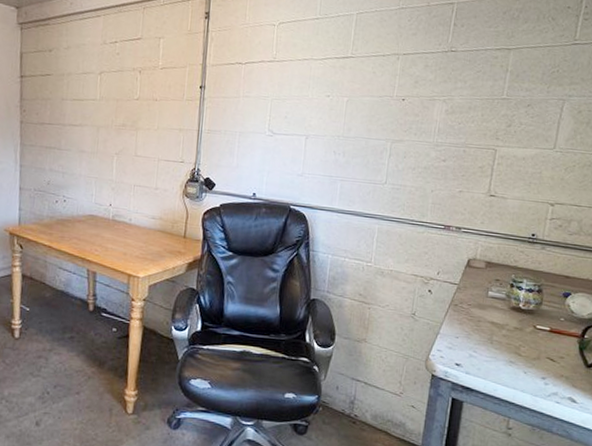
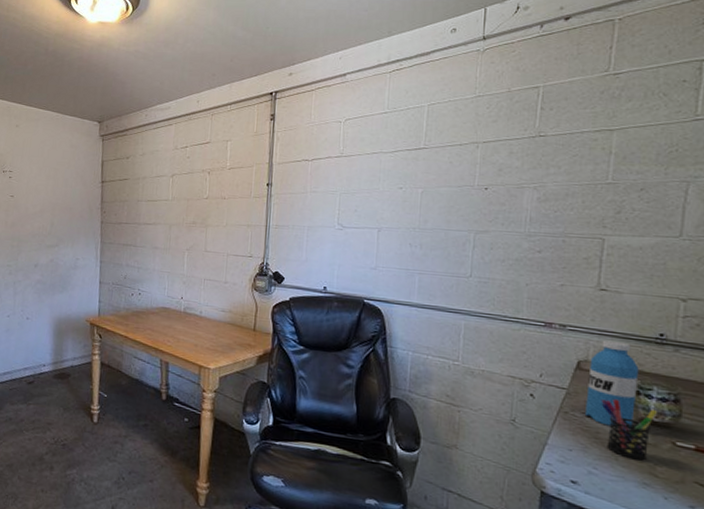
water bottle: none [470,240,514,315] -> present [584,340,639,427]
pen holder: none [483,292,525,343] -> present [601,399,657,461]

